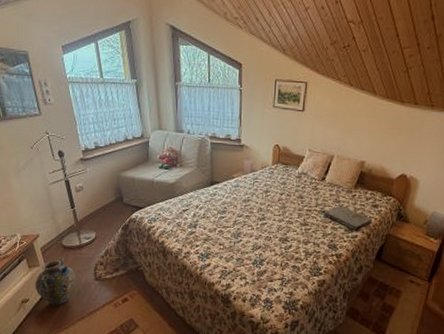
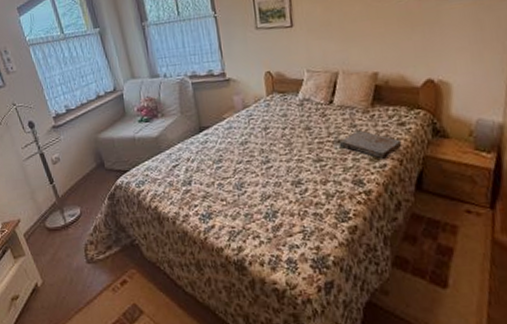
ceramic jug: present [35,256,75,306] -> none [23,241,66,300]

